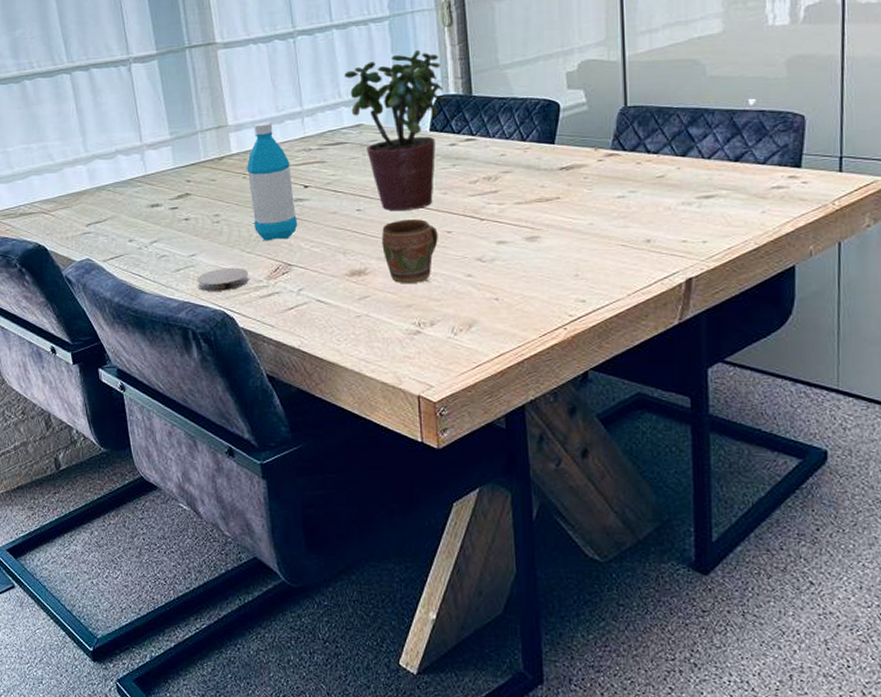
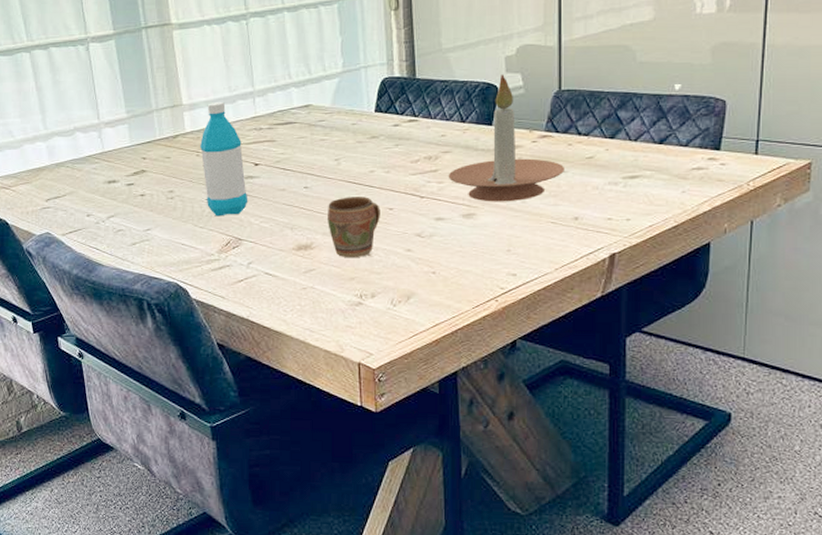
coaster: present [196,267,249,291] -> none [151,242,201,264]
potted plant: present [344,49,446,210] -> none [295,32,391,188]
candle holder: none [509,91,635,224] -> present [448,74,566,202]

